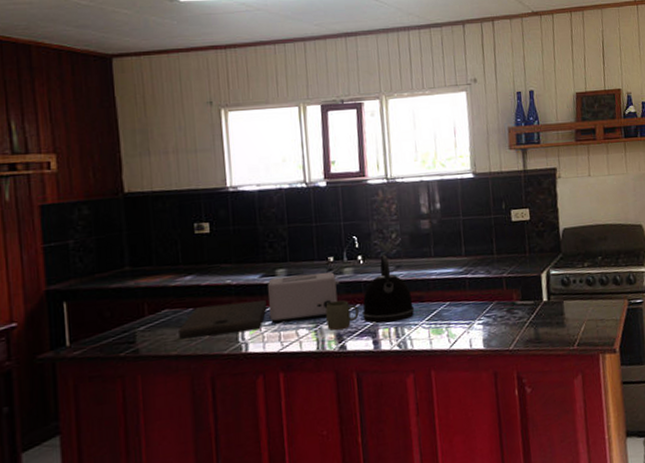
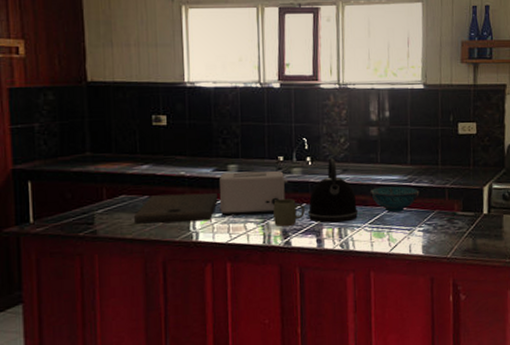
bowl: none [425,278,476,307] -> present [369,186,420,213]

